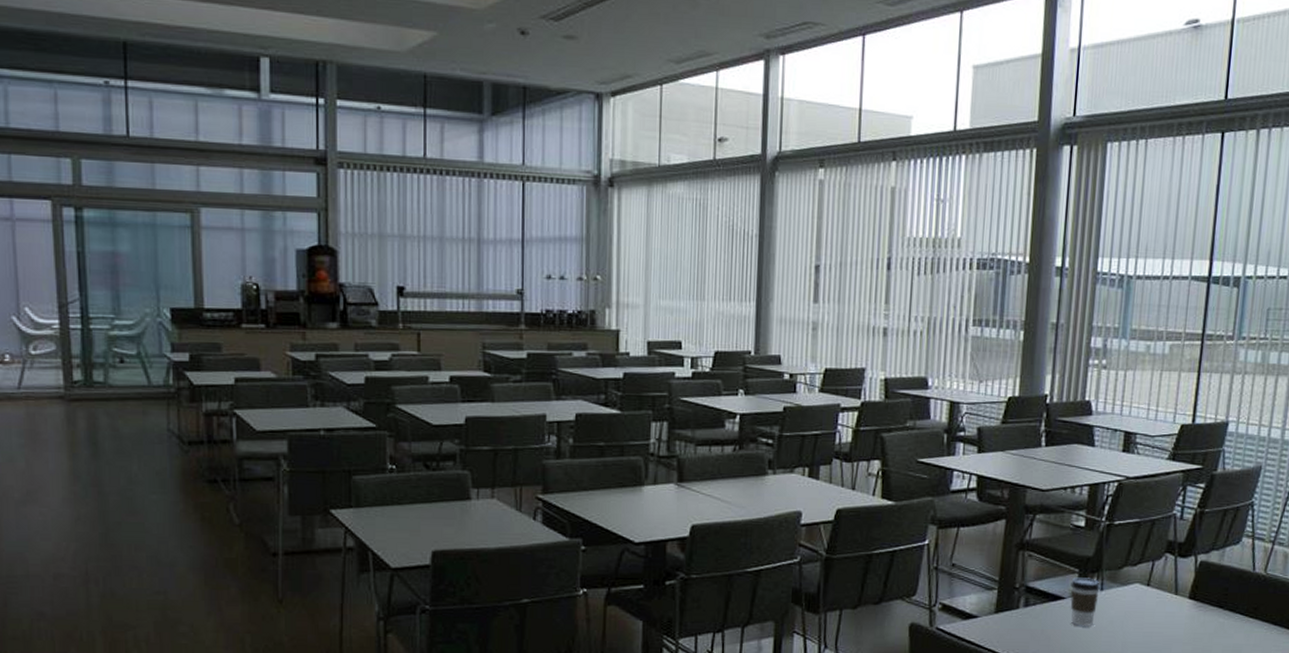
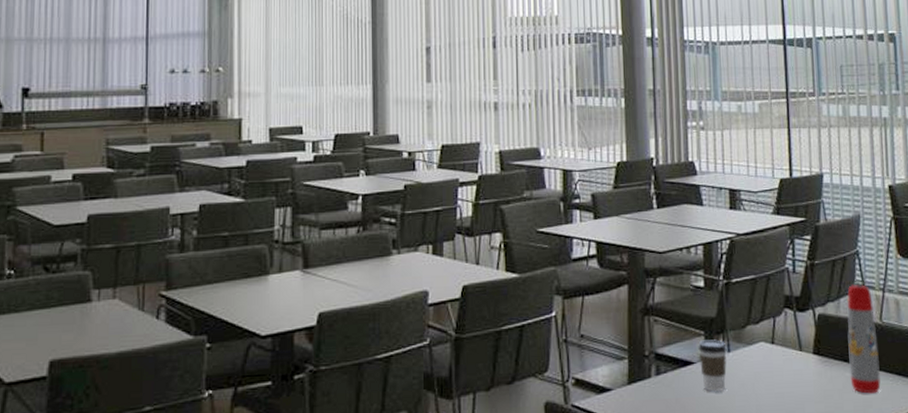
water bottle: none [1223,535,1260,640] -> present [847,284,881,394]

